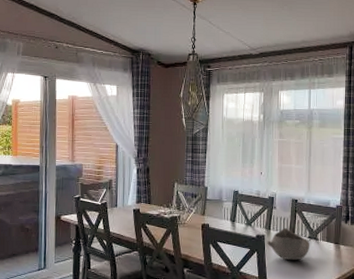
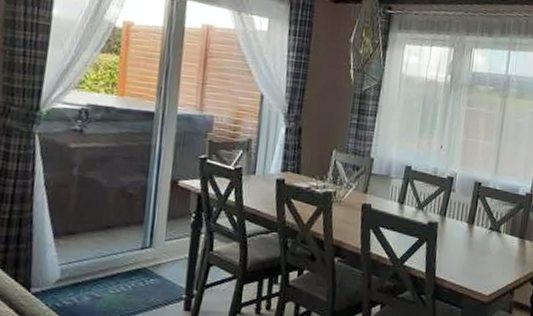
bowl: present [267,227,310,261] -> none [440,215,491,256]

